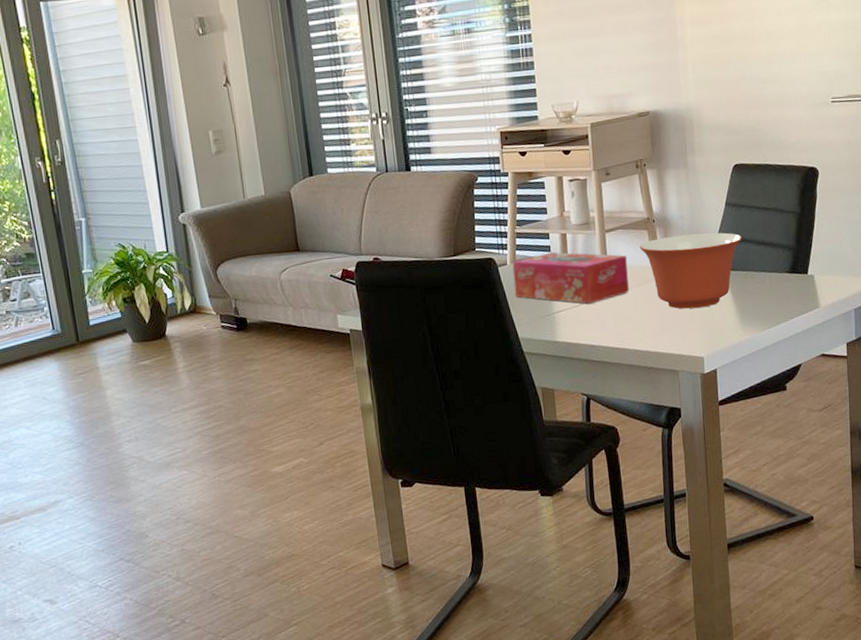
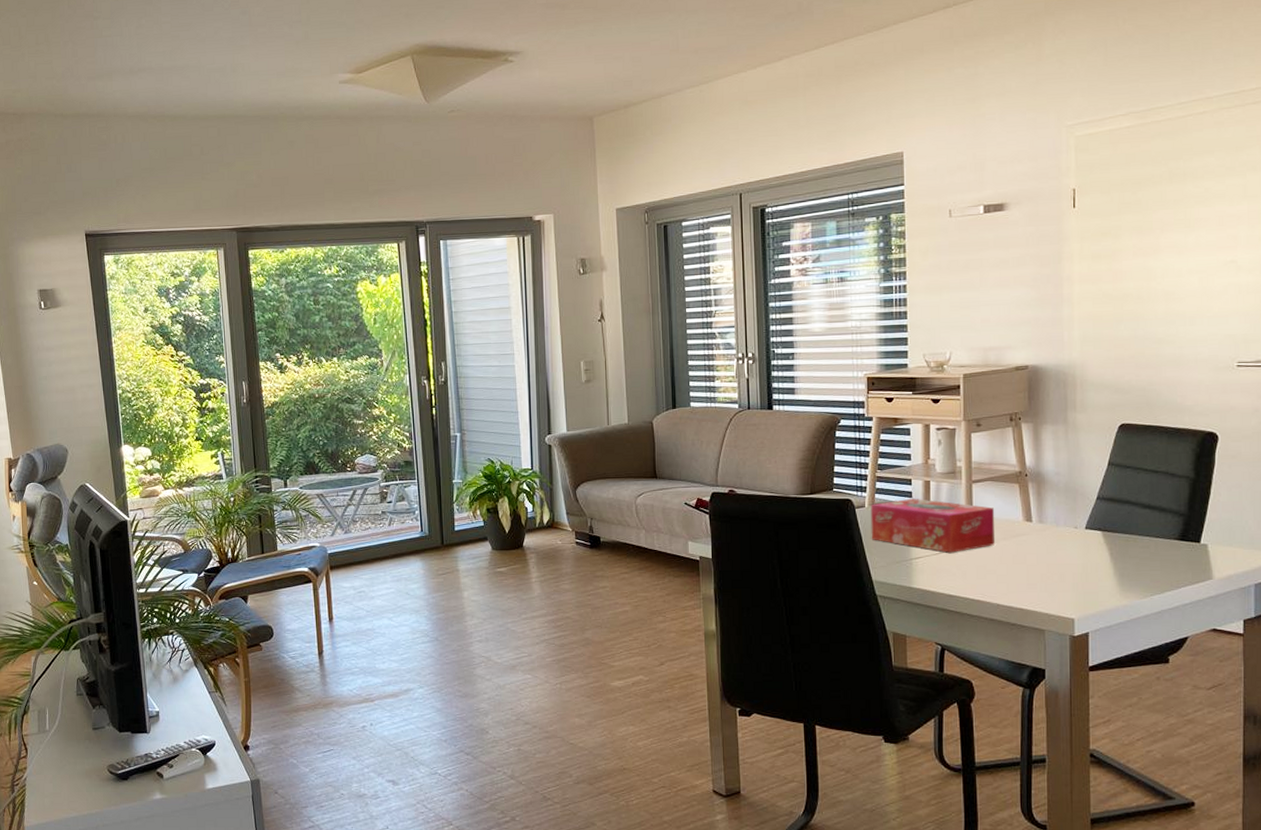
mixing bowl: present [639,232,743,309] -> none [1009,491,1126,567]

